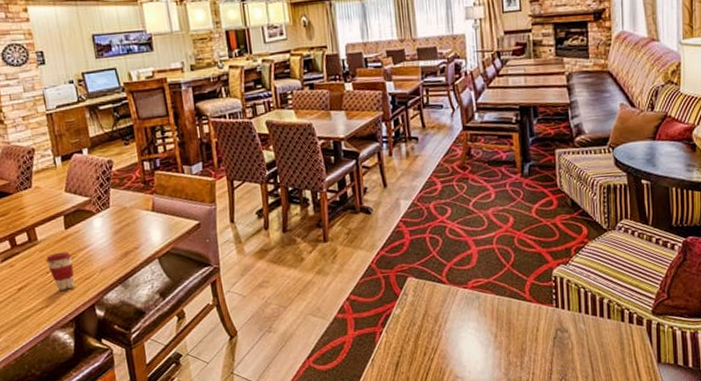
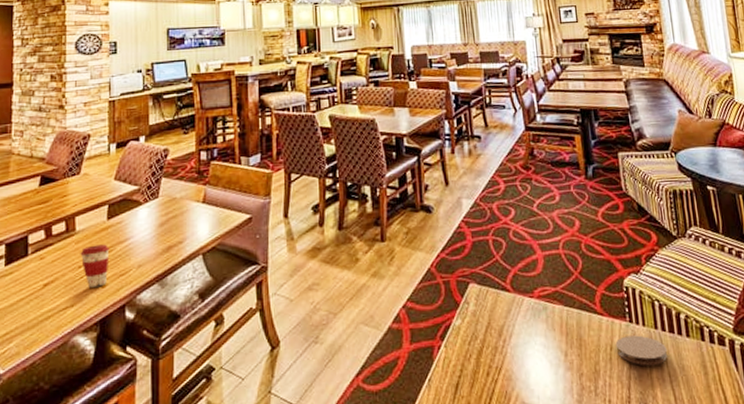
coaster: none [541,318,589,344] -> present [615,335,668,366]

